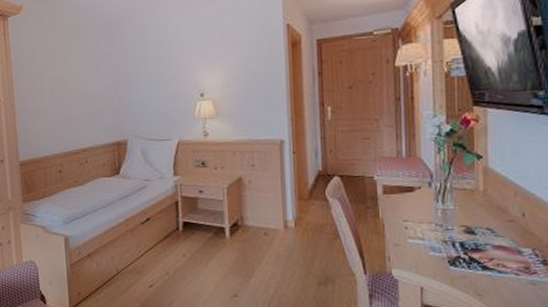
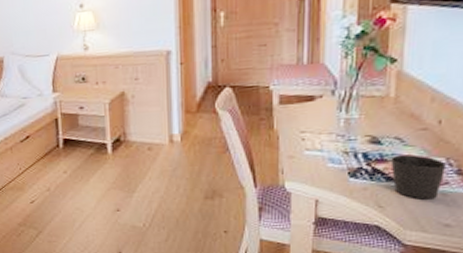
cup: none [485,245,532,288] -> present [390,155,446,199]

